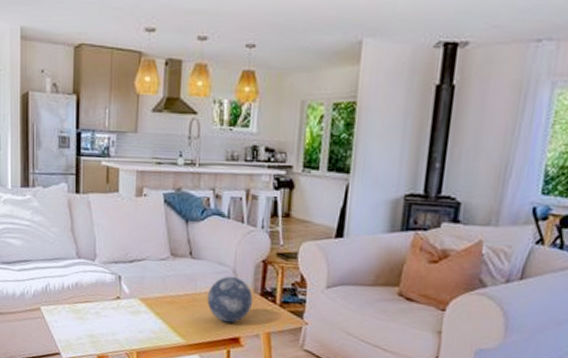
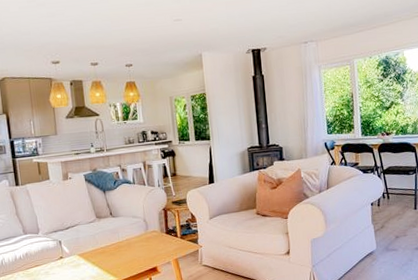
decorative ball: present [207,276,254,323] -> none [128,224,162,258]

